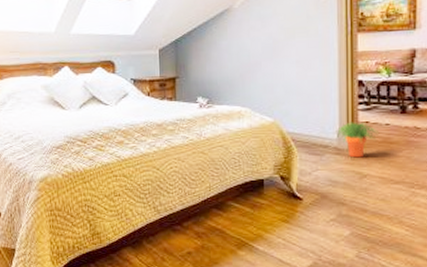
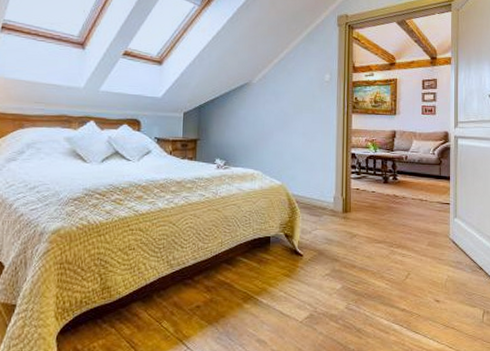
potted plant: present [336,122,380,158] -> none [332,188,367,220]

